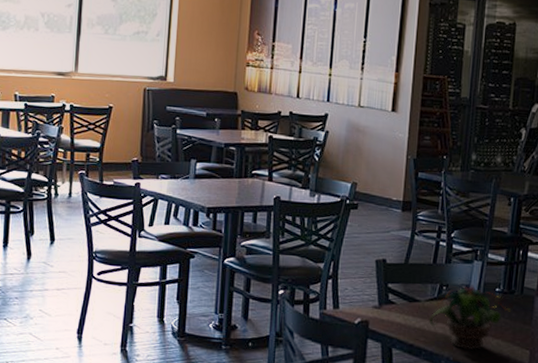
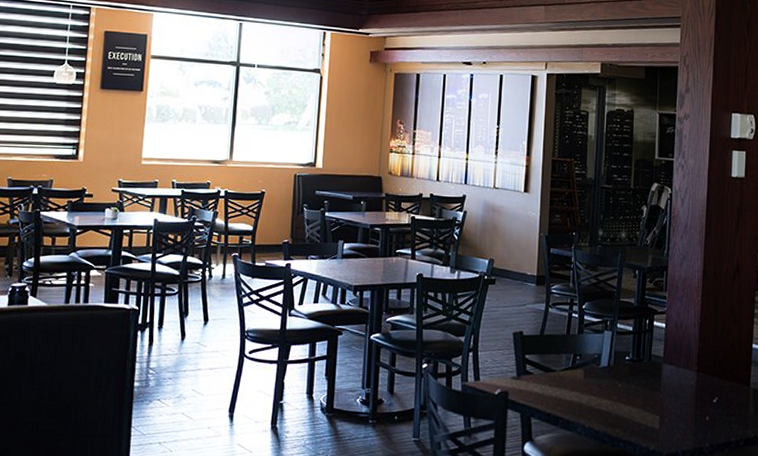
potted flower: present [428,285,511,351] -> none [564,354,640,418]

